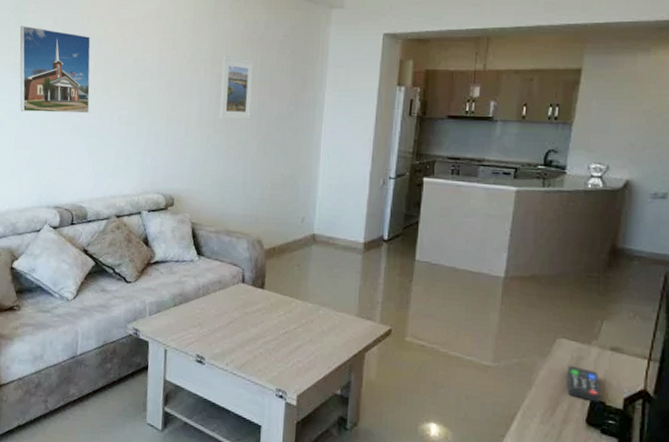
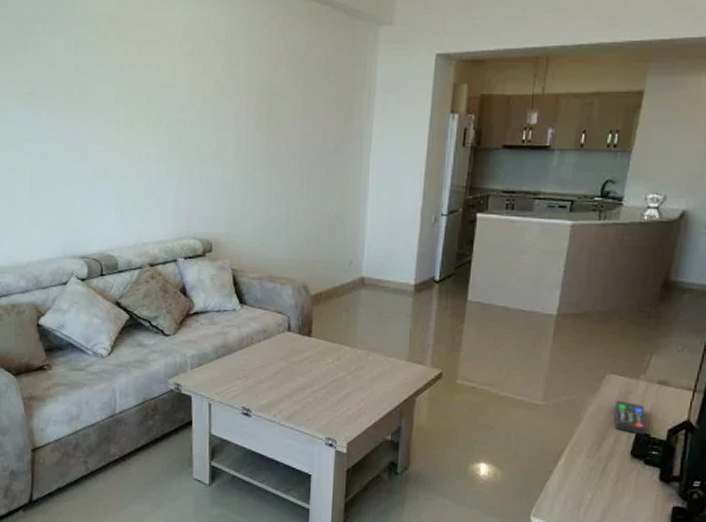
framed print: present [19,25,91,114] -> none [27,48,113,151]
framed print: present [219,56,254,121] -> none [258,82,295,156]

